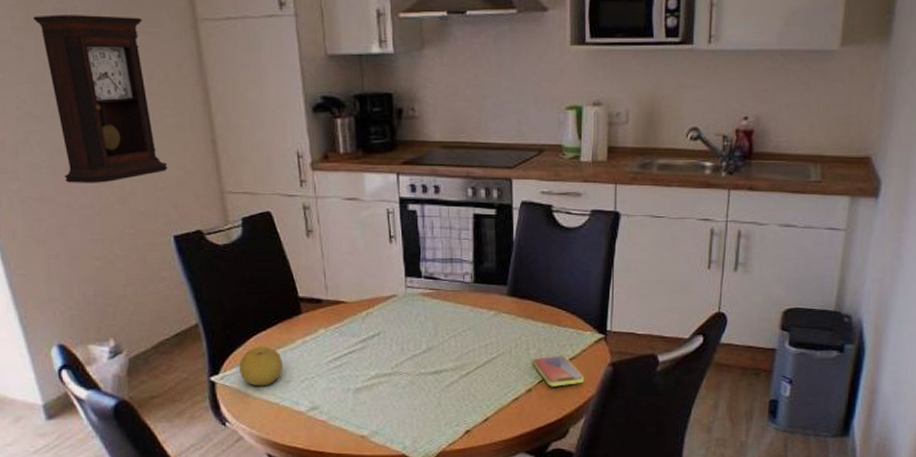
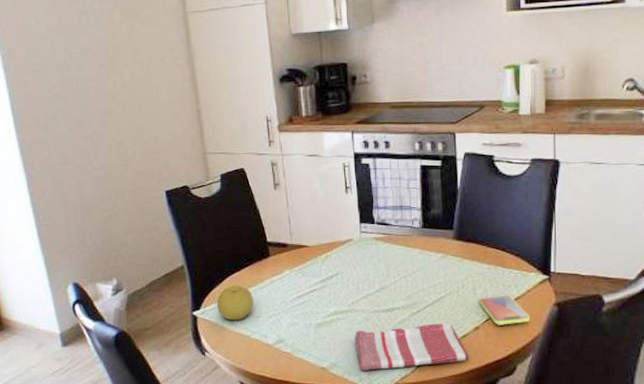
pendulum clock: present [33,14,168,183] -> none [63,14,162,150]
dish towel: none [398,386,522,438] -> present [355,323,470,371]

